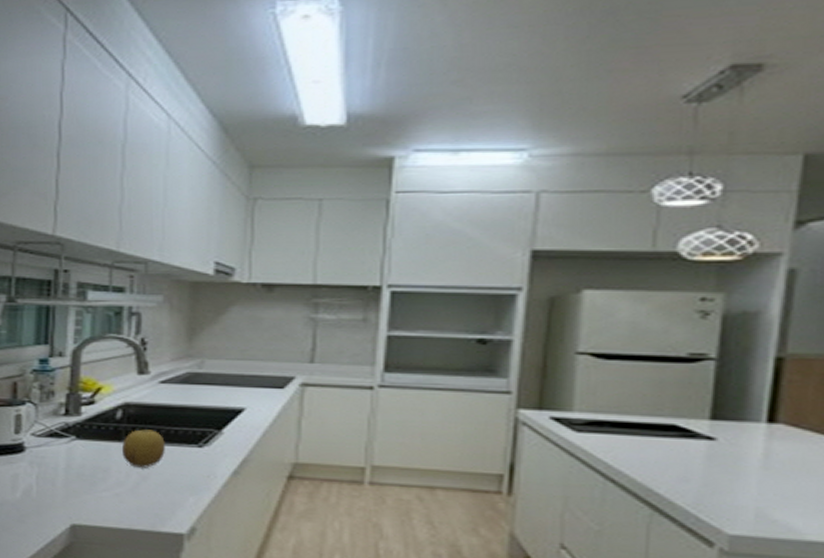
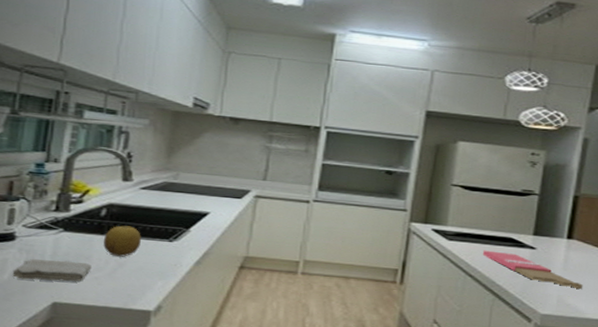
washcloth: none [25,473,111,500] -> present [12,259,92,282]
cutting board: none [629,444,799,497] -> present [482,250,583,289]

